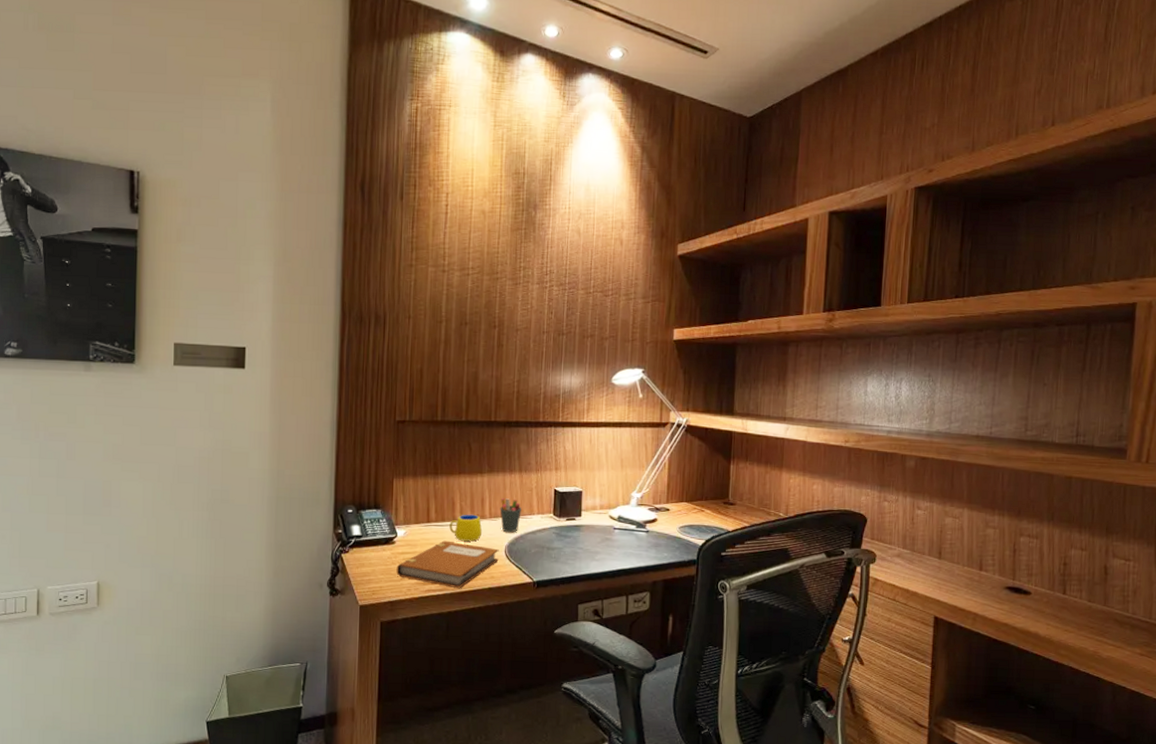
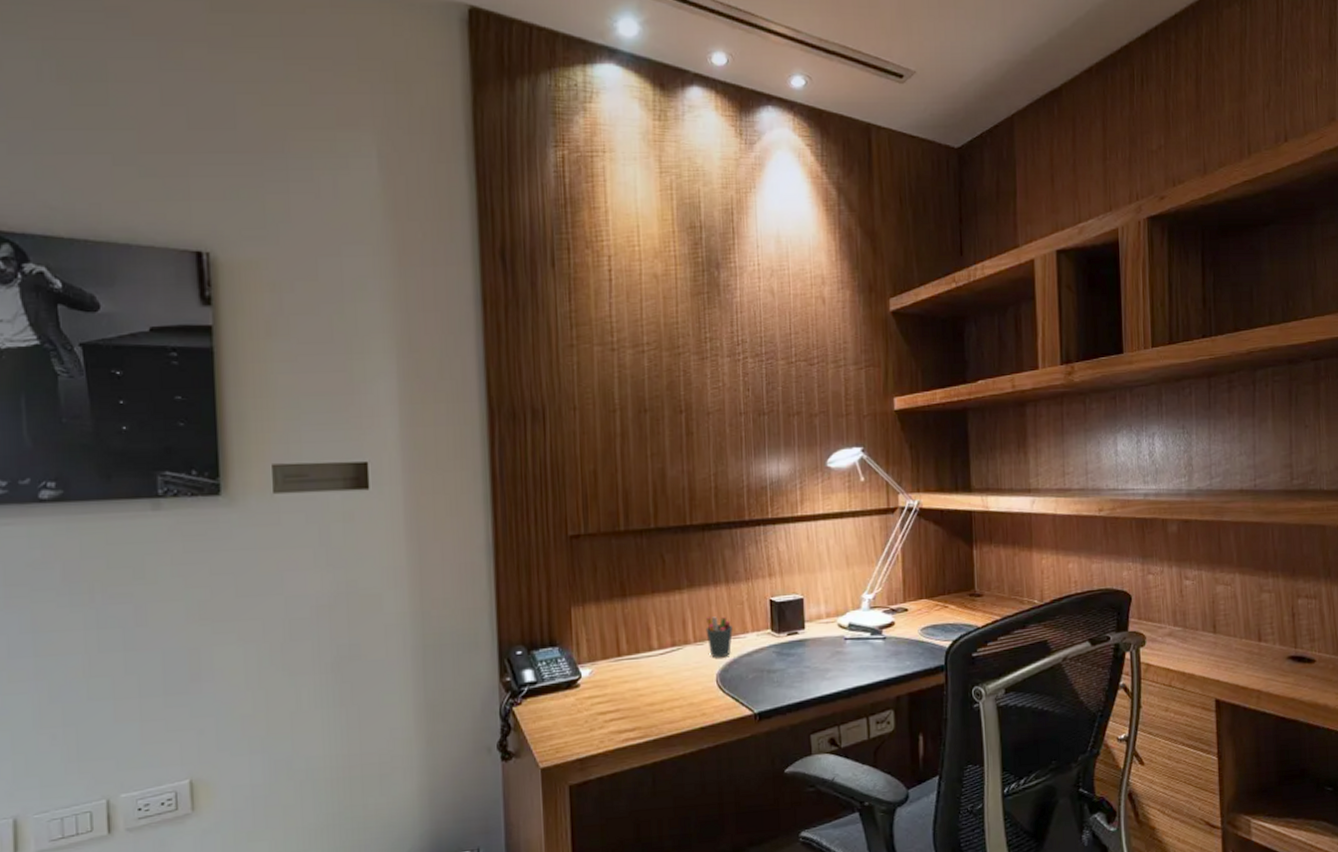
notebook: present [396,540,499,589] -> none [583,676,710,733]
mug: present [449,514,483,542] -> none [645,640,687,675]

